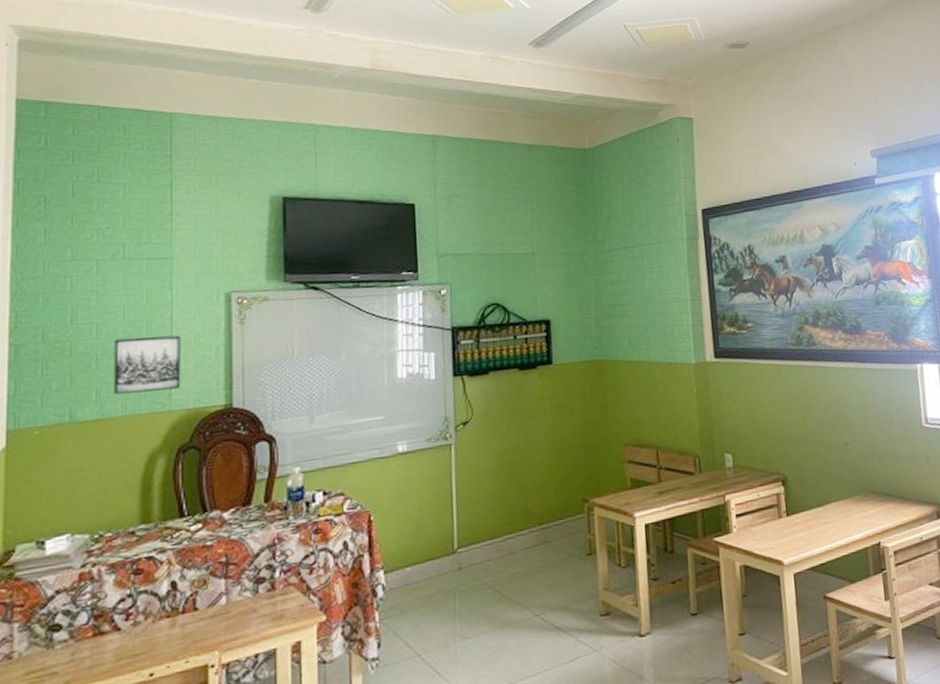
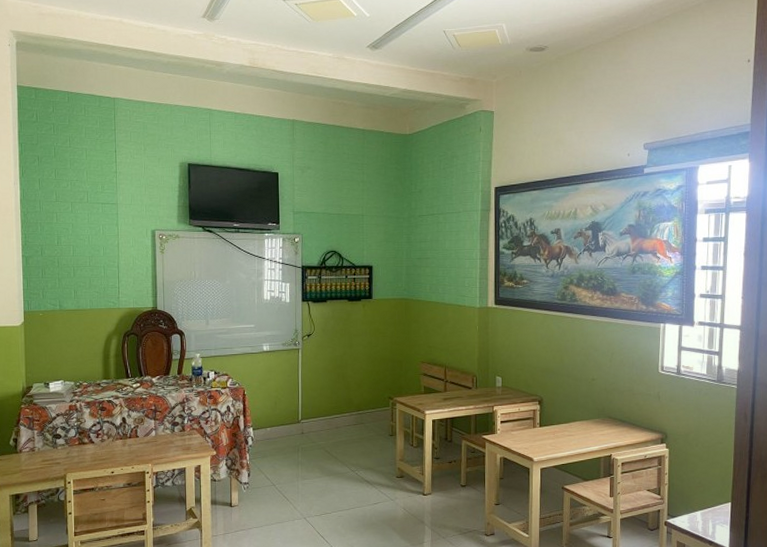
wall art: present [114,335,181,395] -> none [84,257,125,294]

